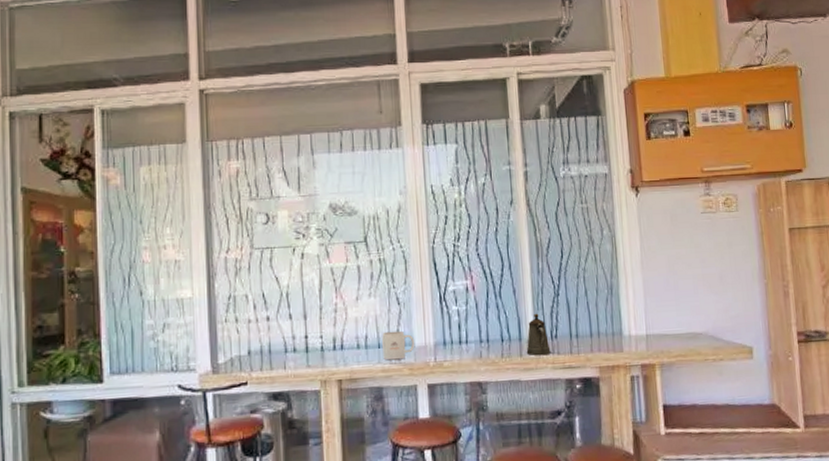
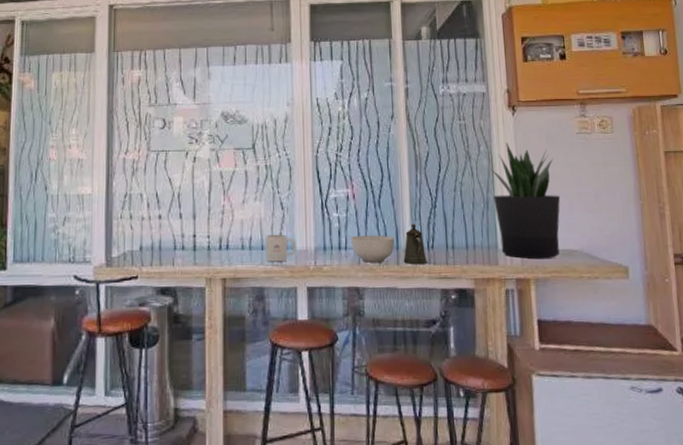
bowl: none [471,327,517,356] -> present [350,235,395,262]
planter: none [614,225,685,344] -> present [491,142,561,259]

